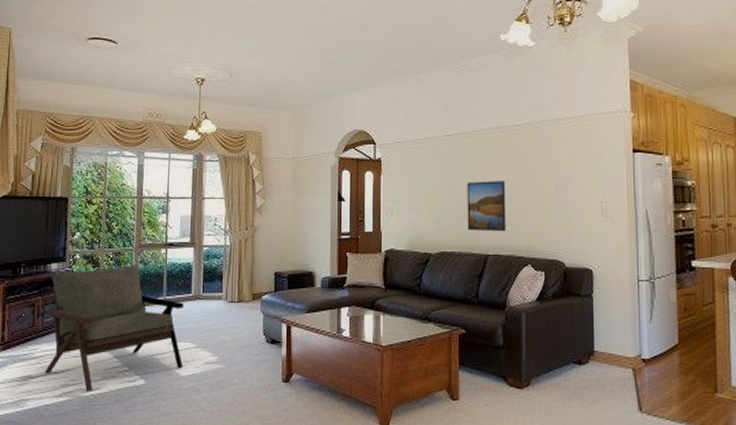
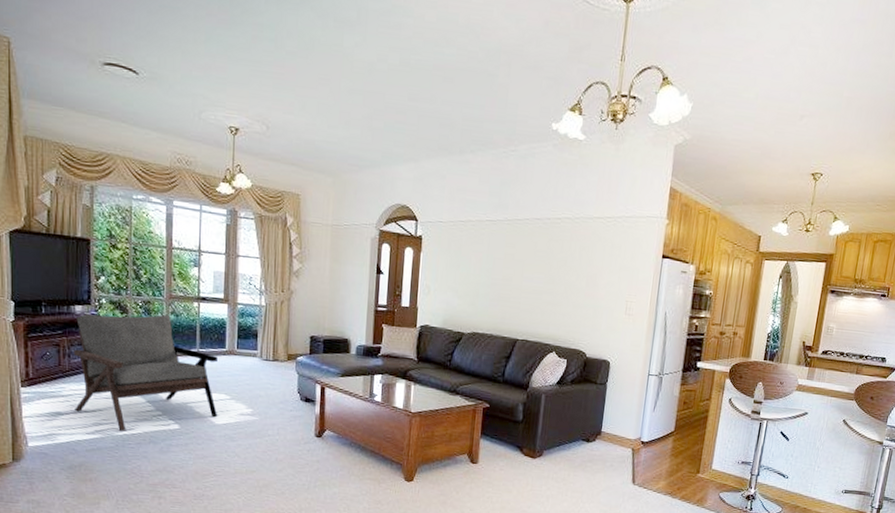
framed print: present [467,181,506,232] -> none [500,269,541,320]

